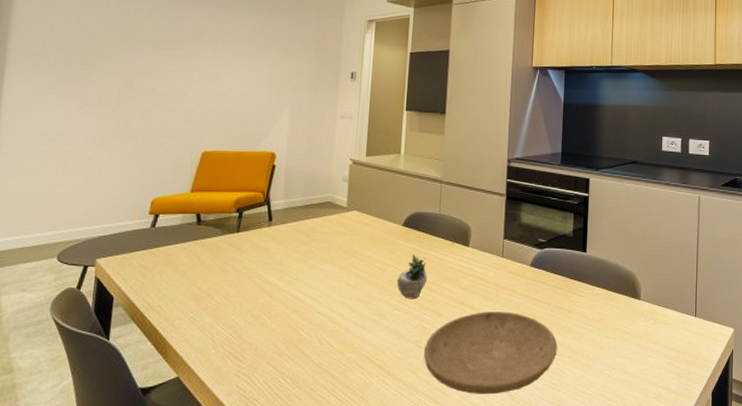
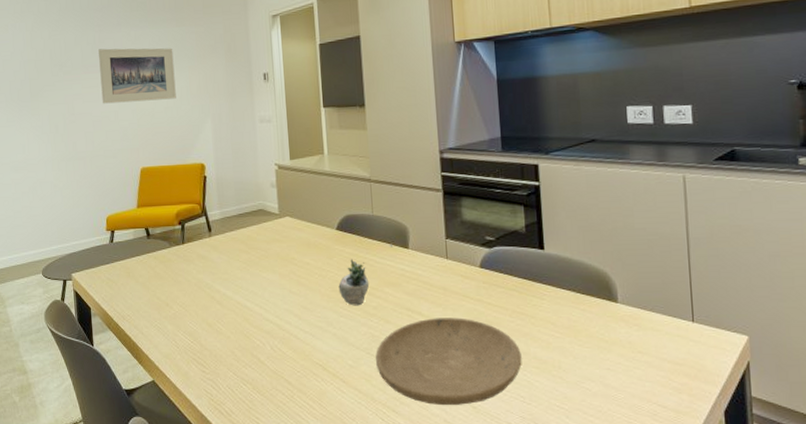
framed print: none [169,26,260,86] -> present [98,48,176,104]

